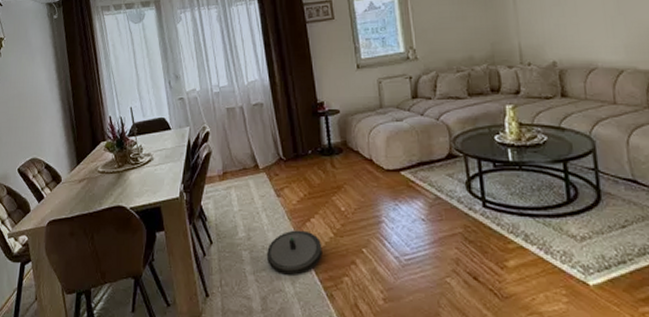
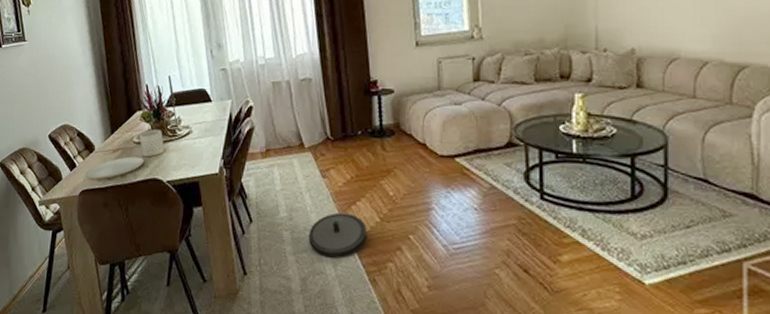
plate: none [52,185,108,209] -> present [85,156,144,179]
mug: none [103,159,128,186] -> present [139,130,165,158]

